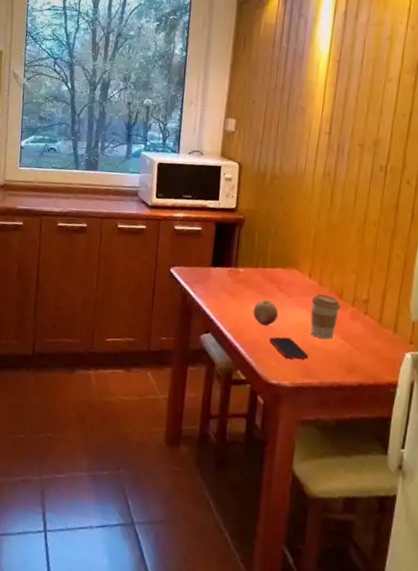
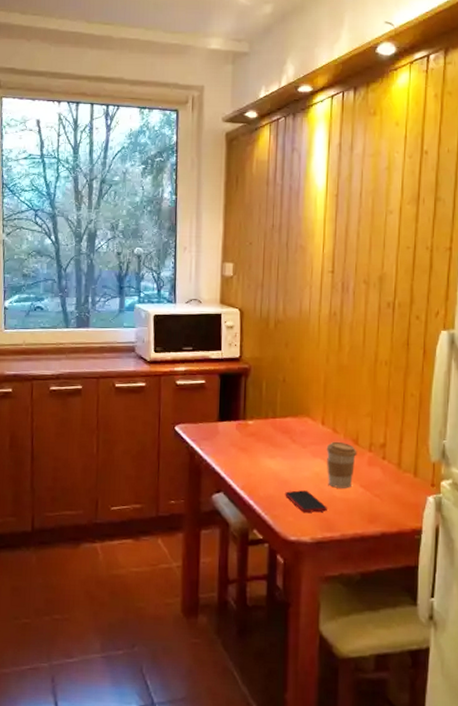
fruit: present [253,300,279,326] -> none [266,452,293,480]

